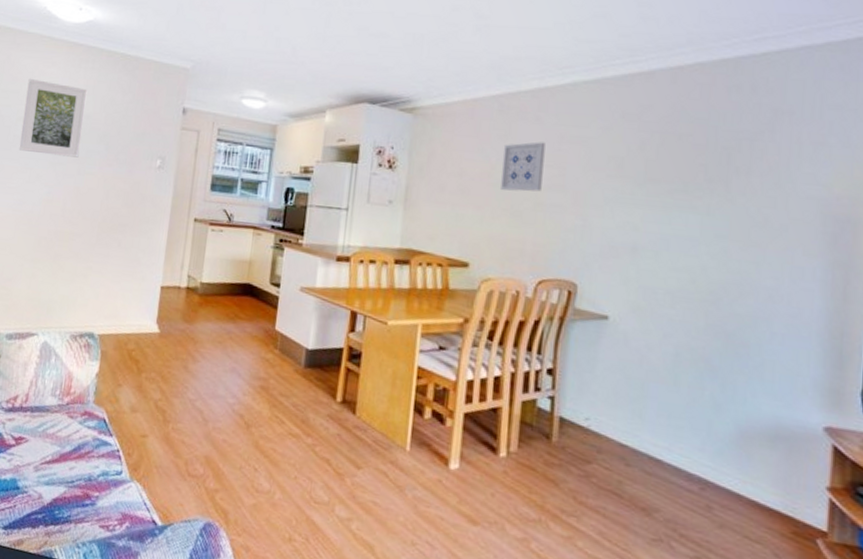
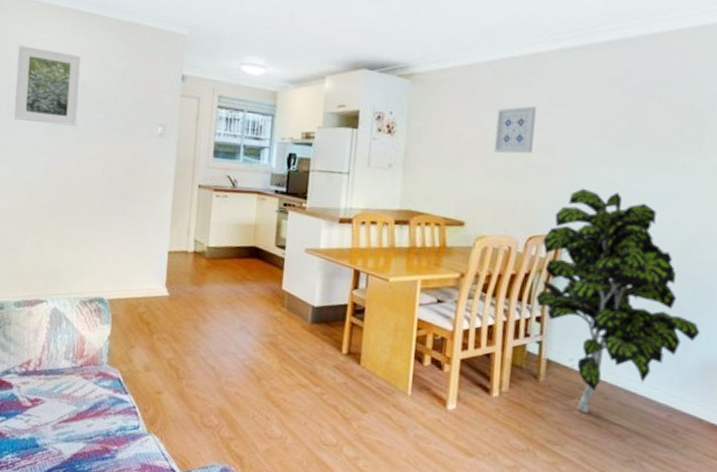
indoor plant: none [547,229,734,481] -> present [536,188,700,413]

